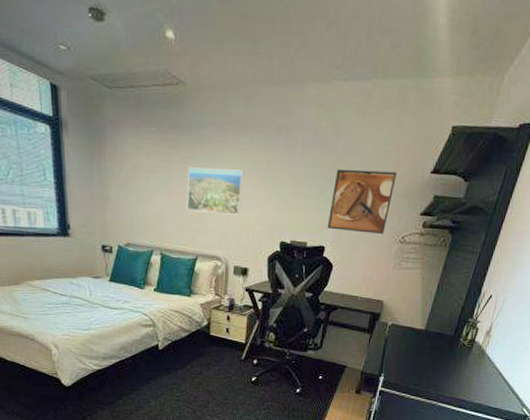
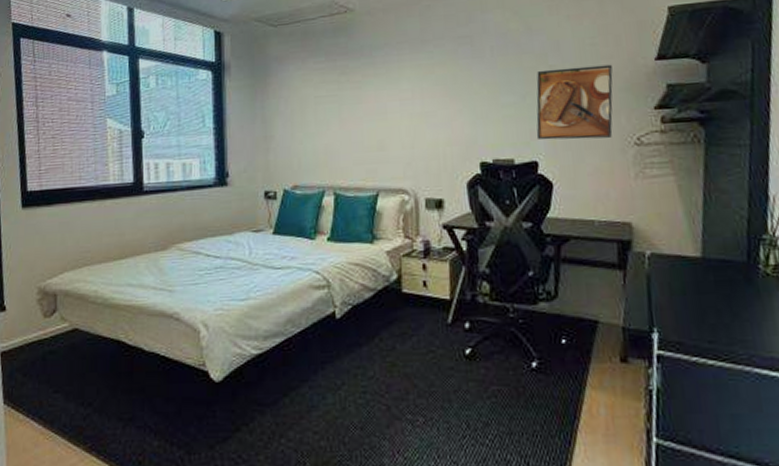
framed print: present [186,167,244,215] -> none [361,87,427,140]

